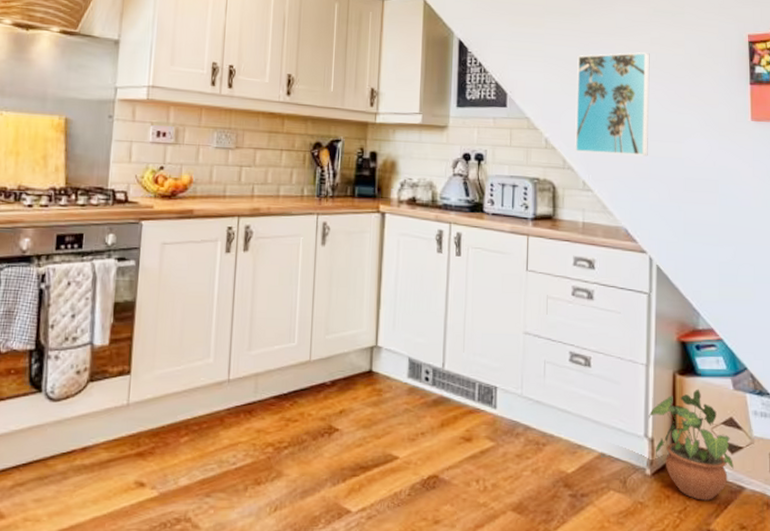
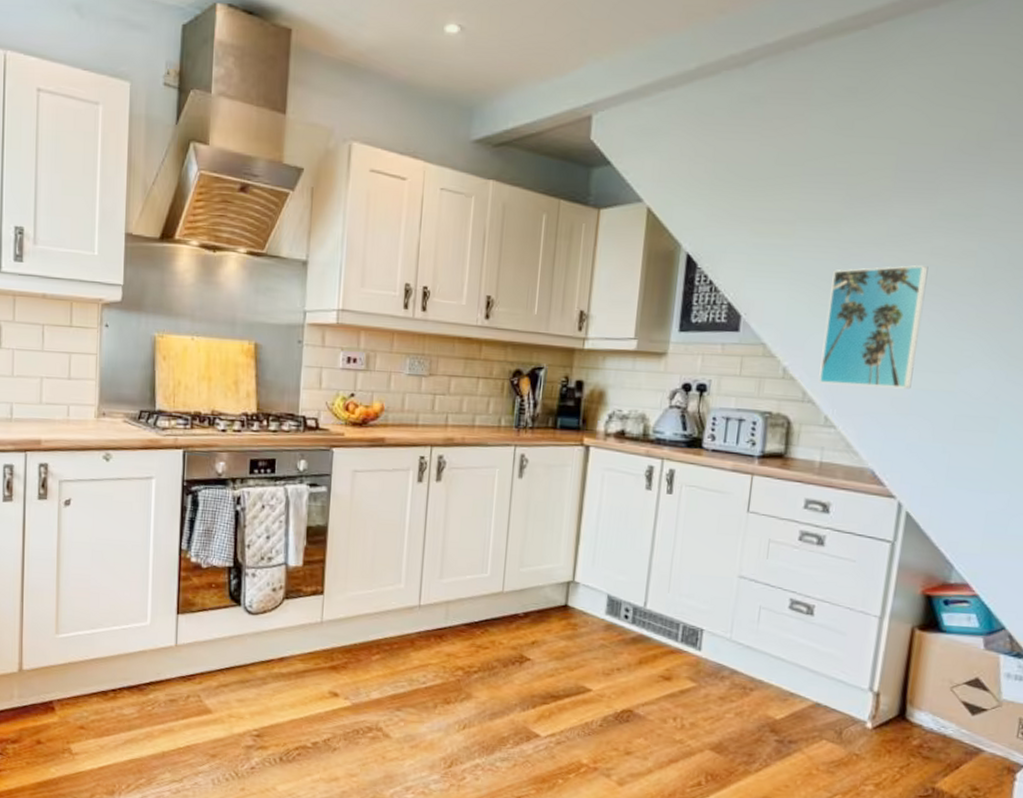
potted plant: present [648,389,733,500] -> none [876,645,973,759]

